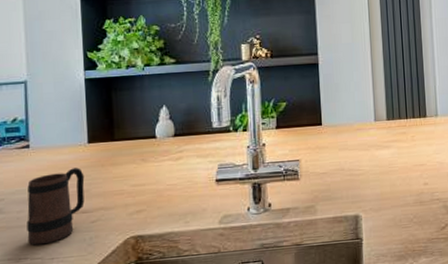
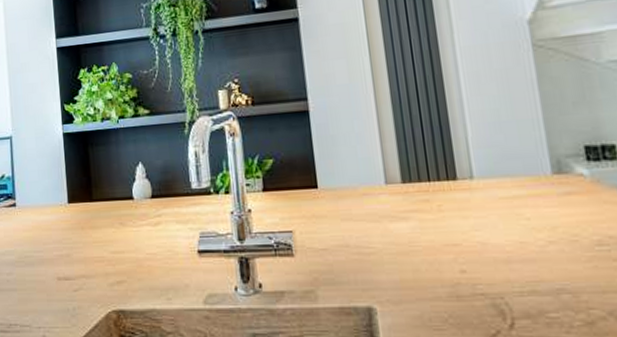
mug: present [27,167,85,245] -> none [15,229,67,311]

